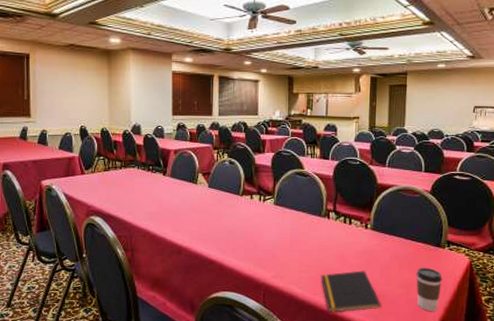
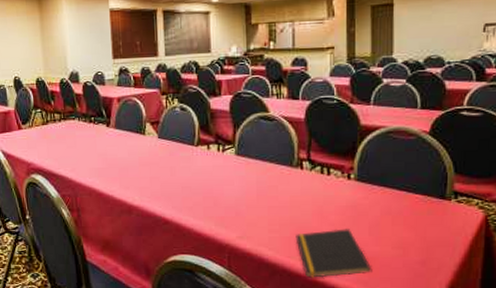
coffee cup: present [416,267,442,312] -> none [415,223,449,277]

